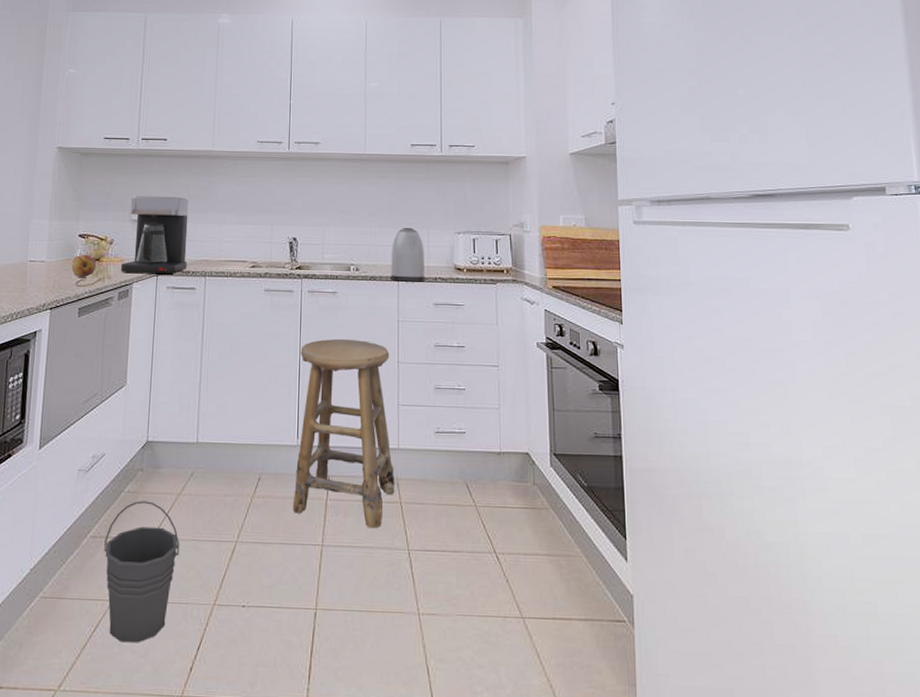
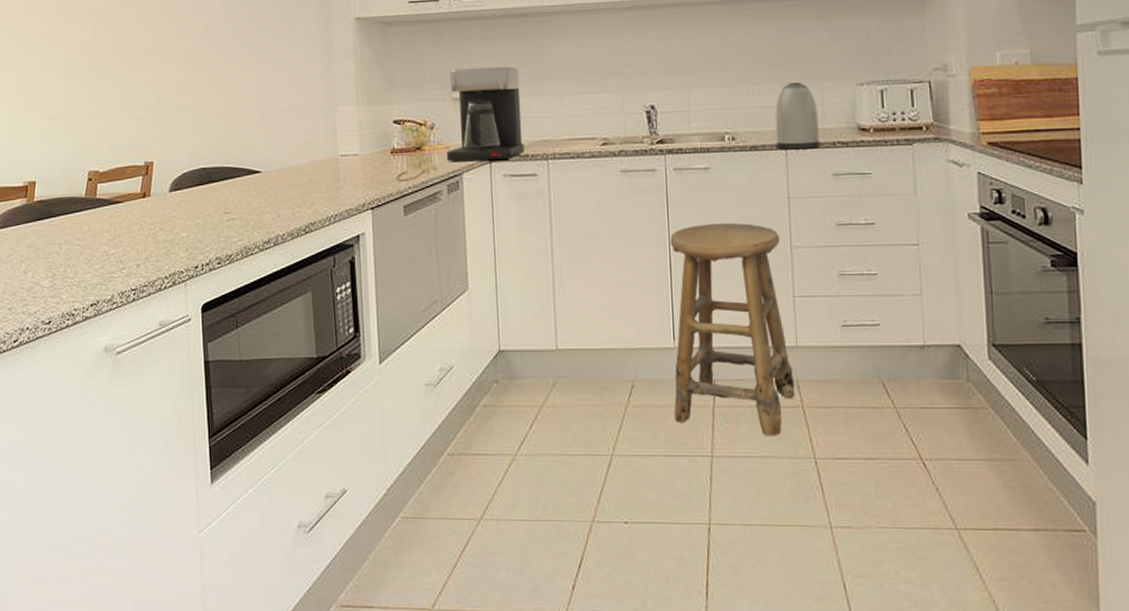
fruit: present [71,254,97,278] -> none [389,143,418,171]
bucket: present [104,501,180,643] -> none [464,415,549,562]

